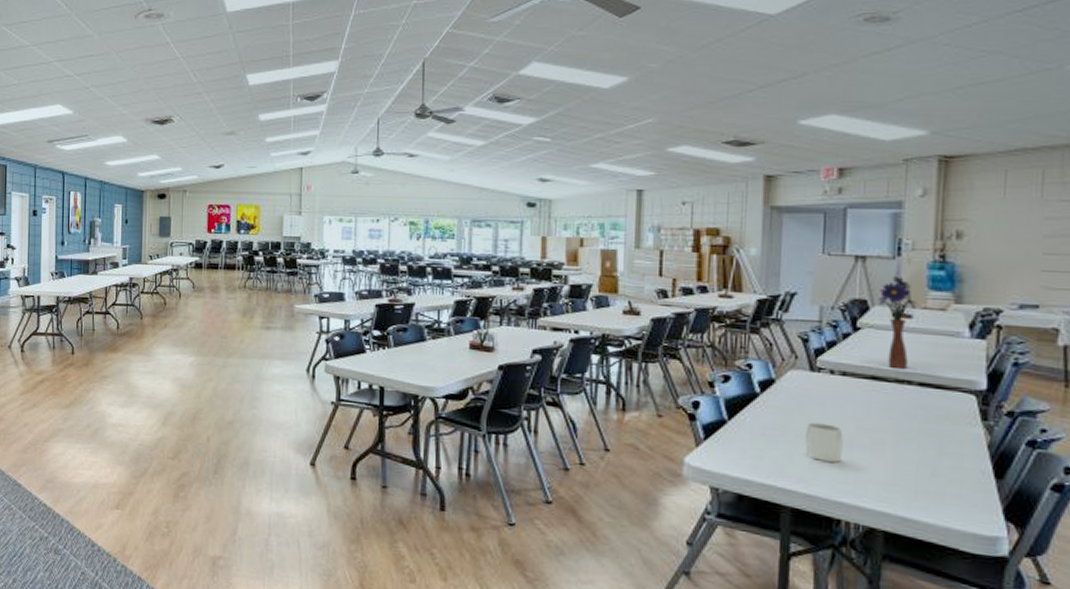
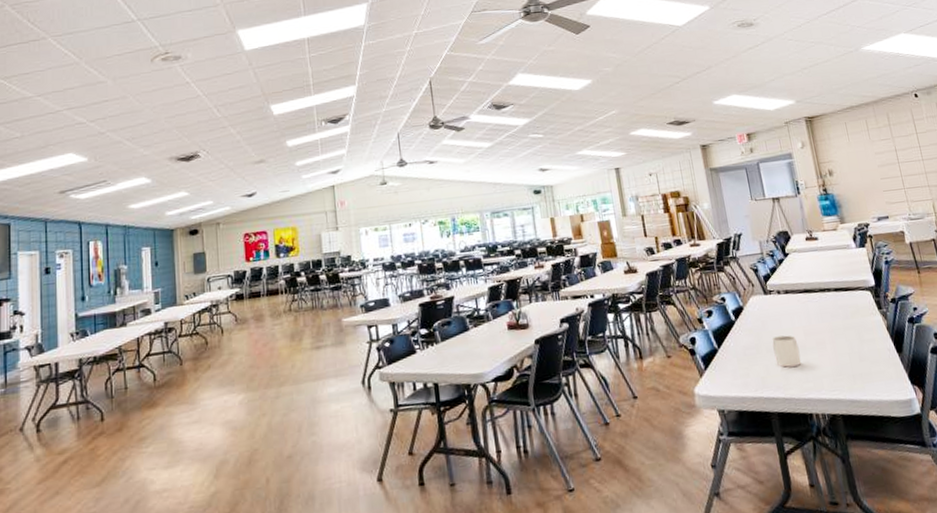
flower arrangement: present [877,276,917,370] -> none [793,209,825,282]

